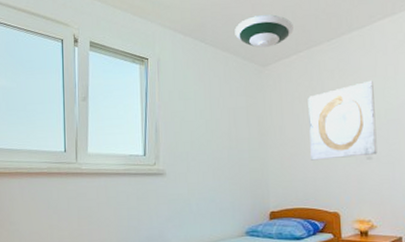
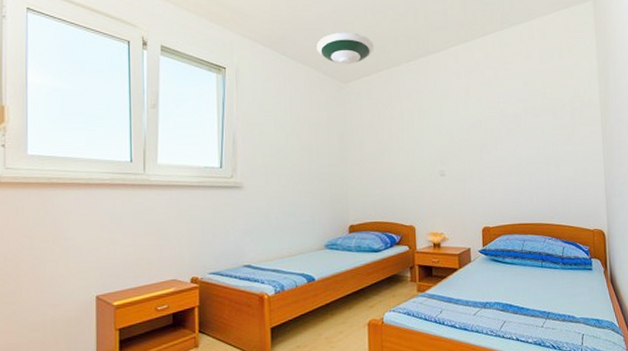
wall art: present [308,80,378,161] -> none [387,102,450,176]

